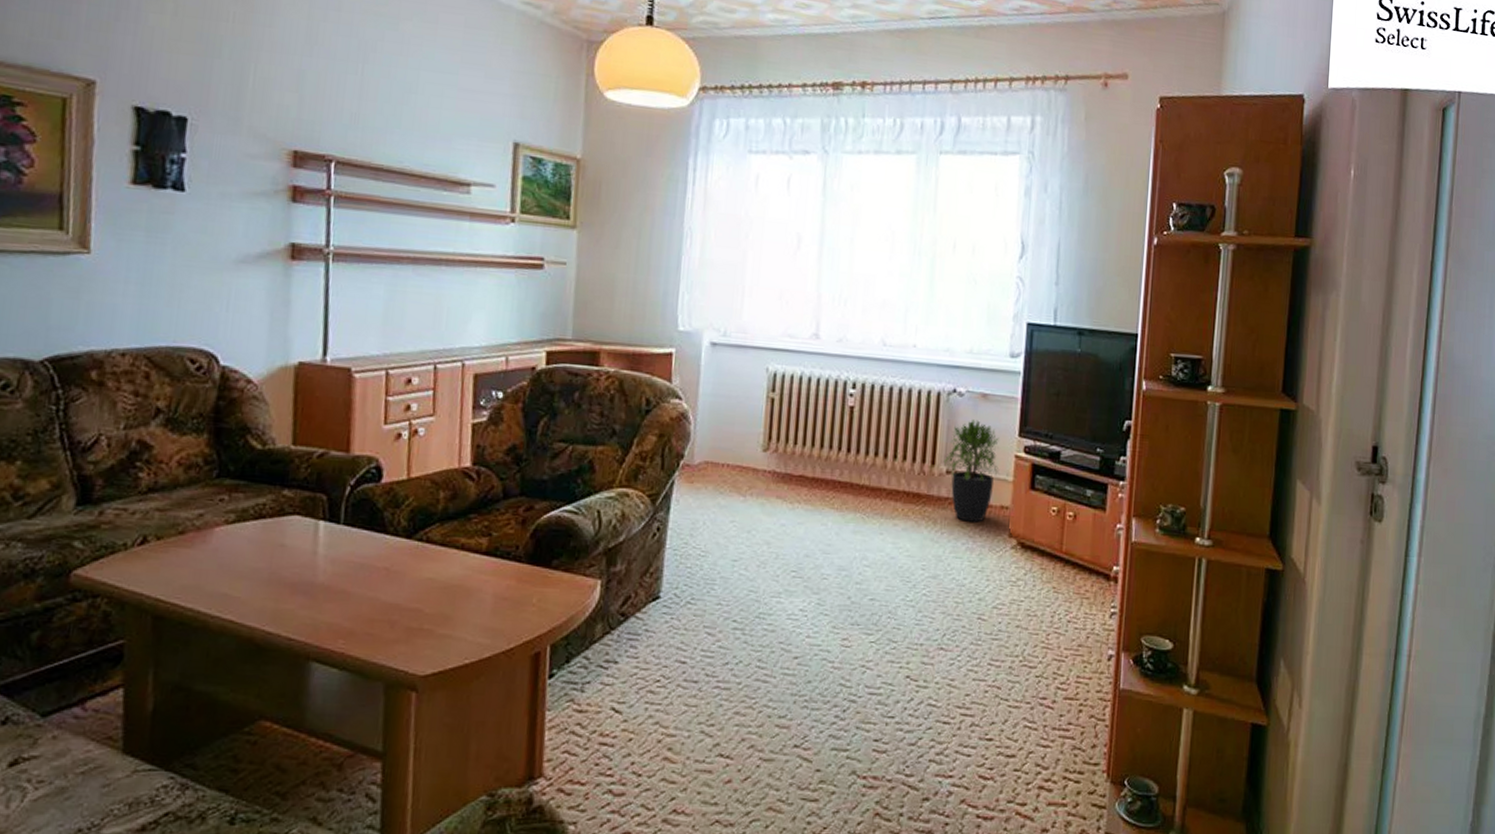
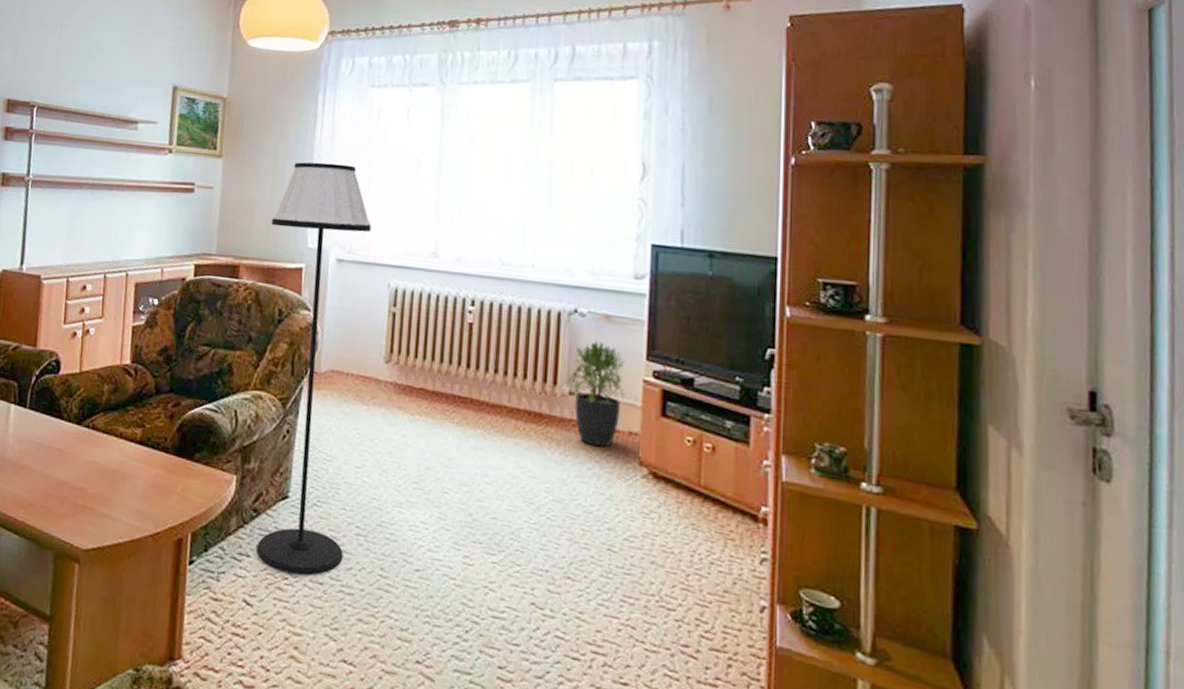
floor lamp: none [625,235,749,675] -> present [256,162,372,575]

